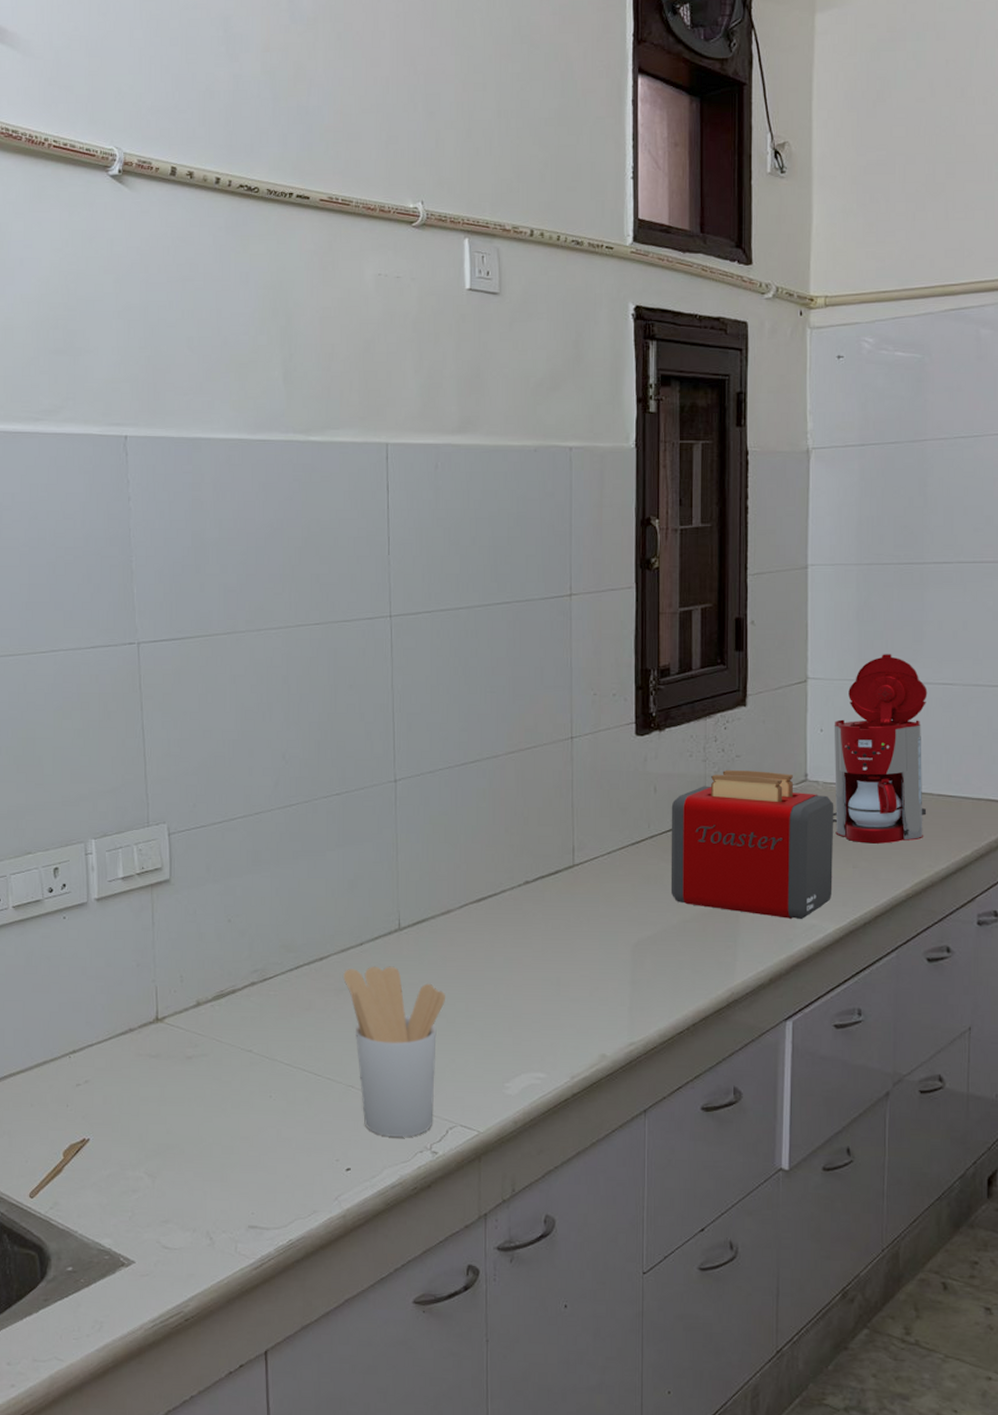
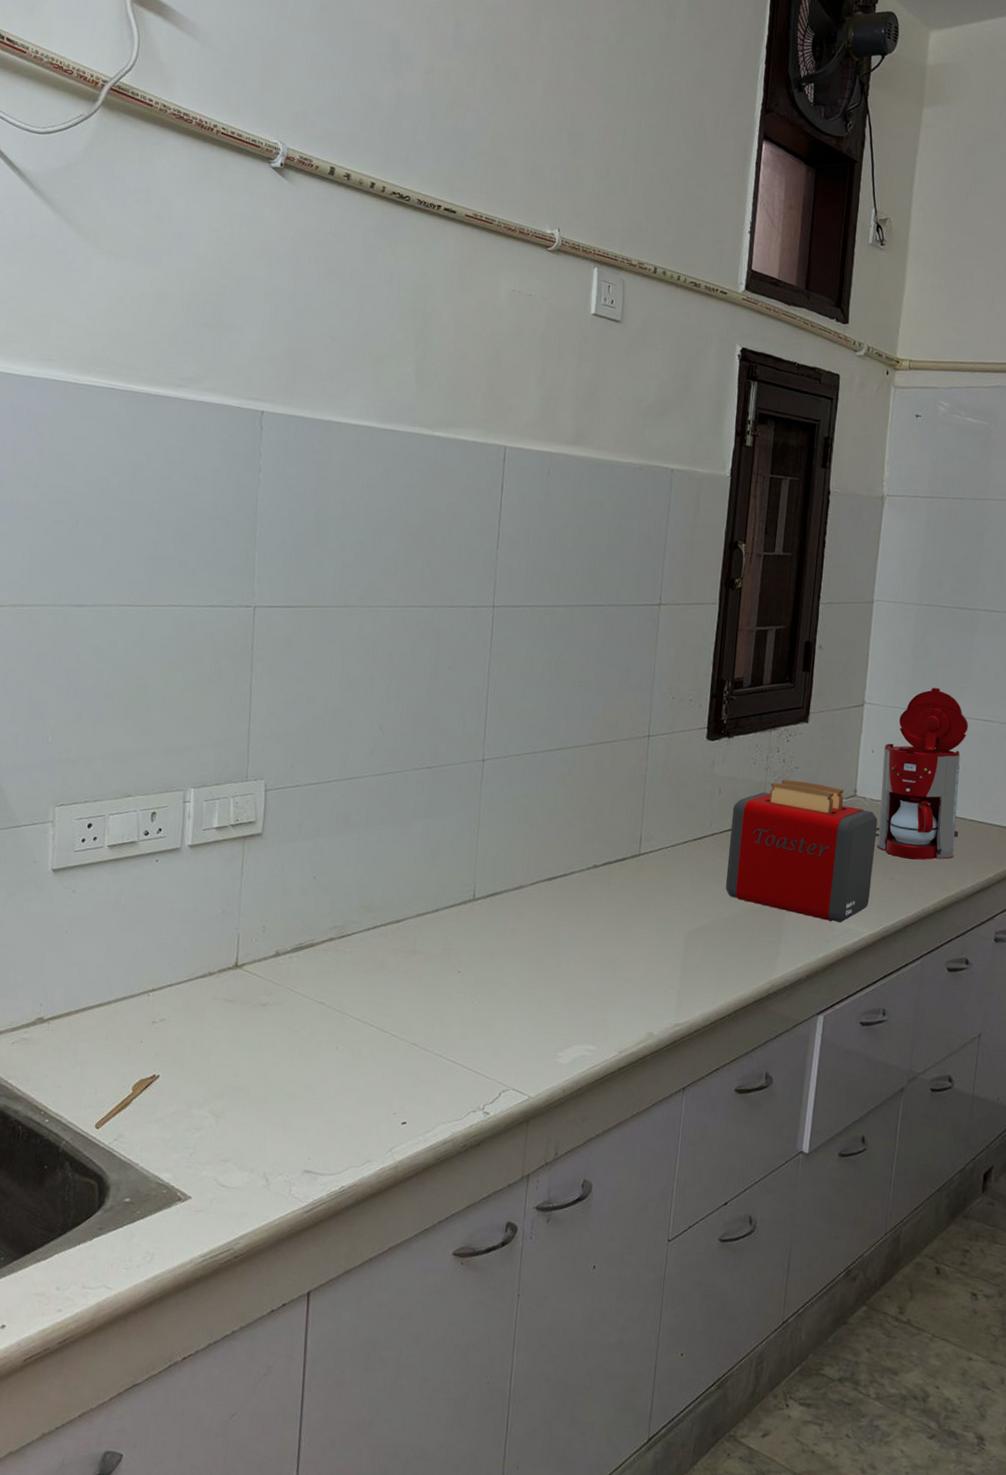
utensil holder: present [343,966,445,1137] -> none [417,932,511,1096]

